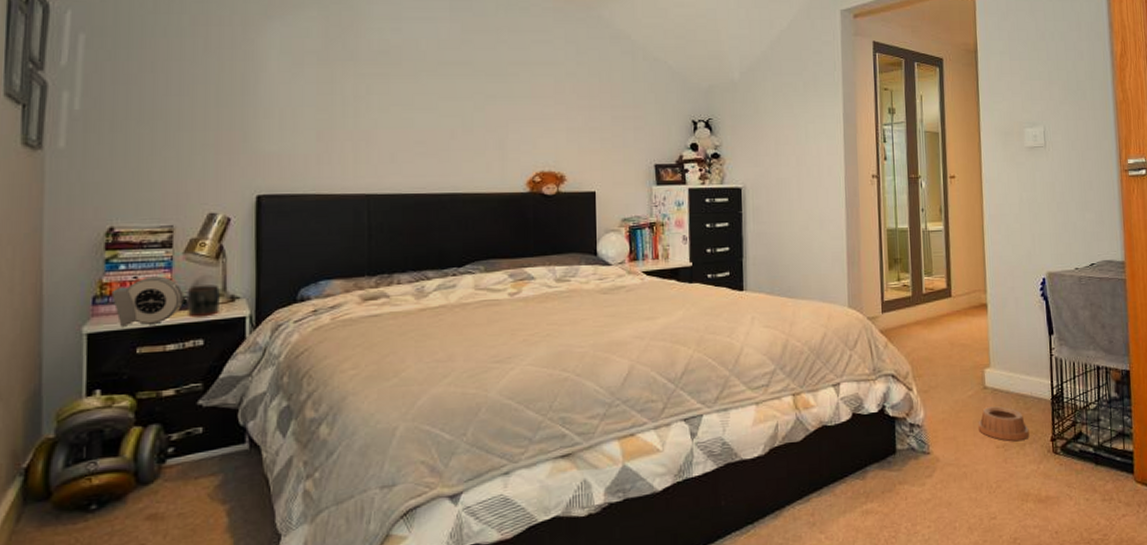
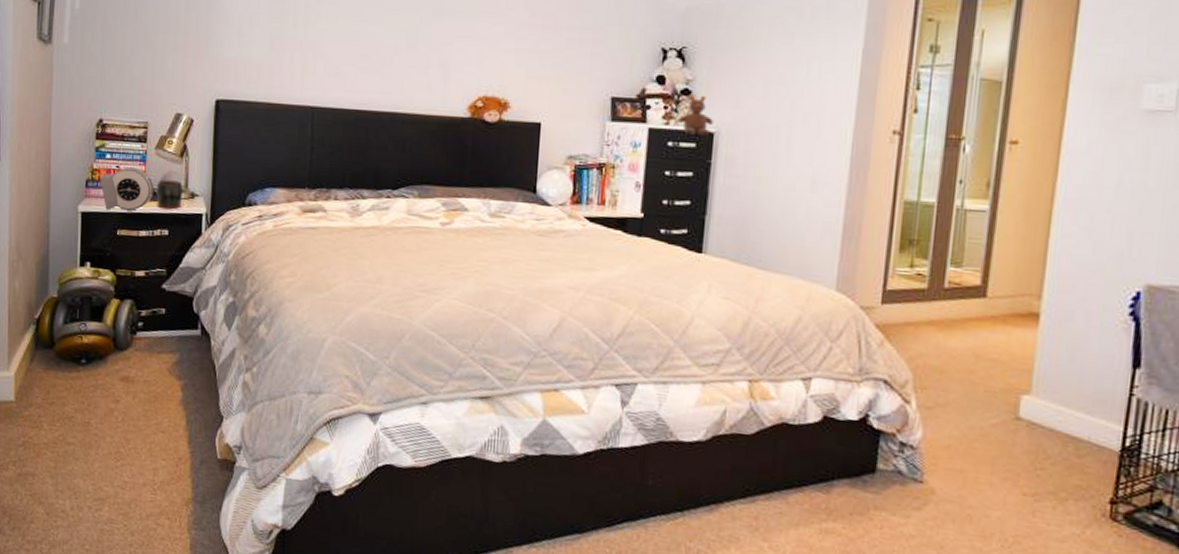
teddy bear: none [711,159,740,193] -> present [677,96,713,137]
pet bowl: present [978,406,1030,441] -> none [998,442,1077,494]

